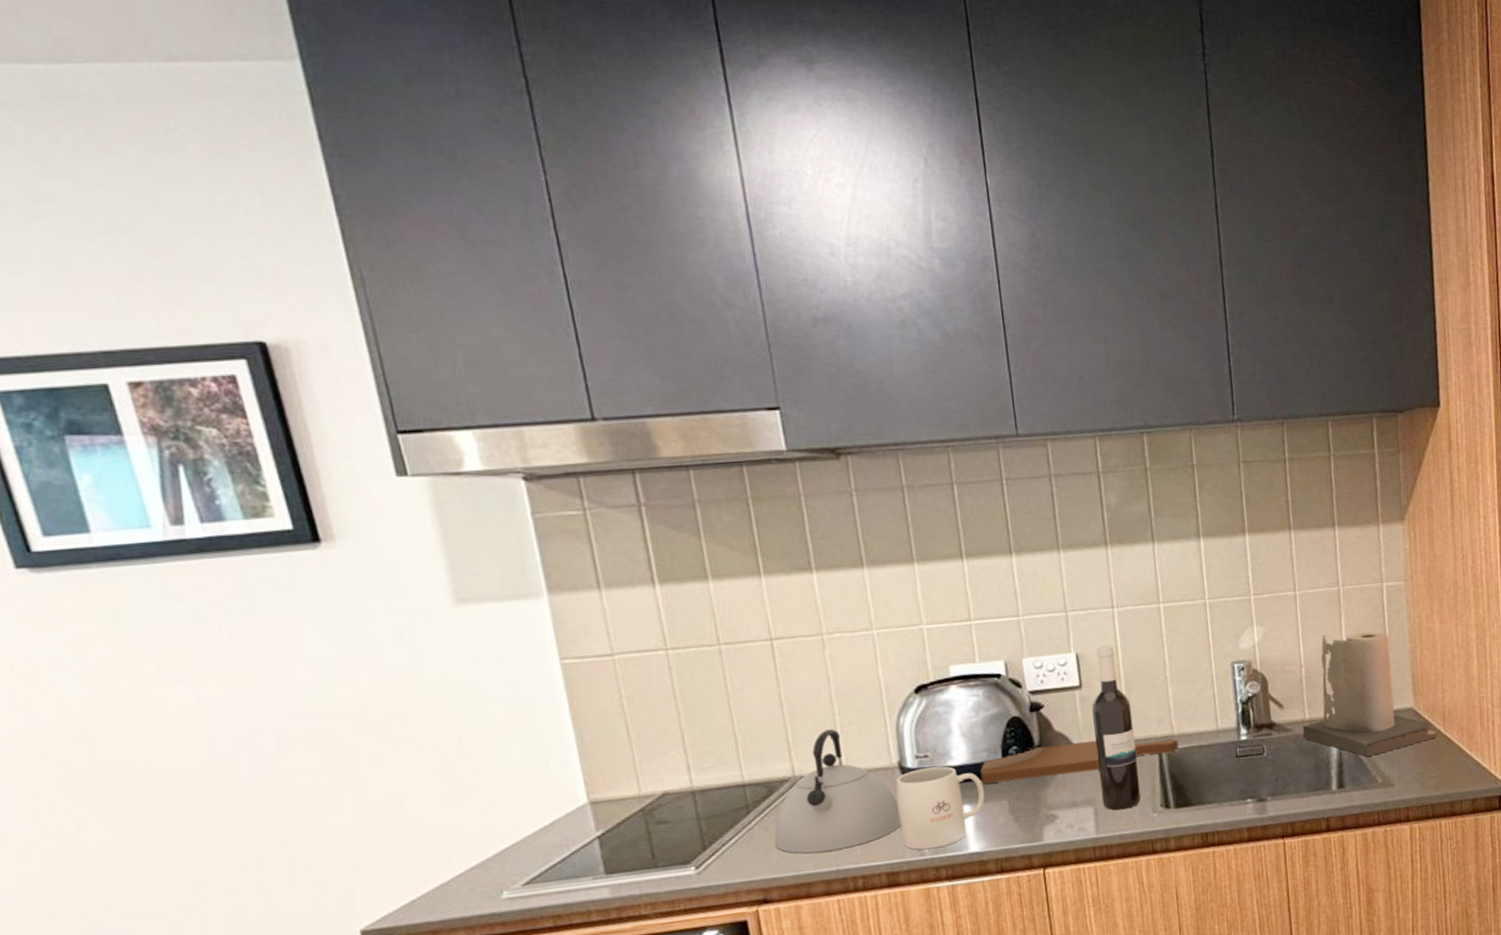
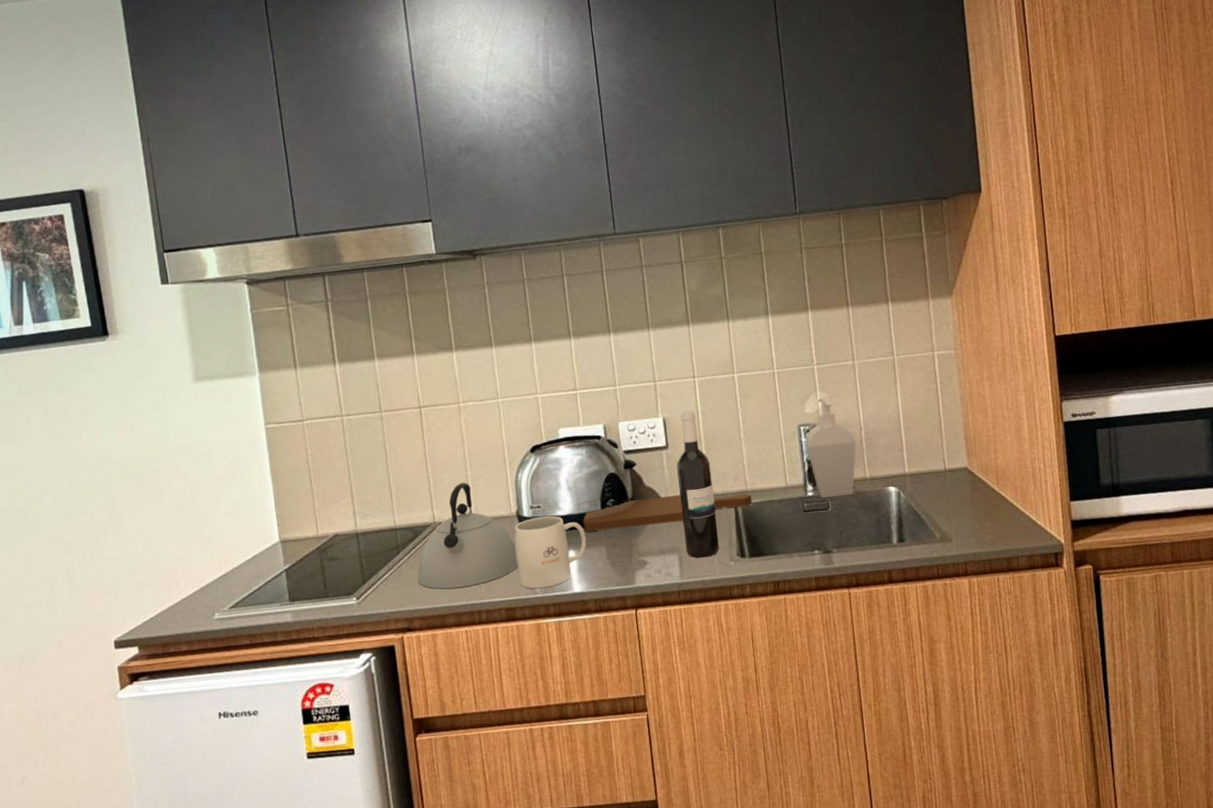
soap bottle: none [1239,631,1296,743] -> present [805,396,856,499]
paper towel roll: present [1302,632,1438,757] -> none [864,397,992,513]

